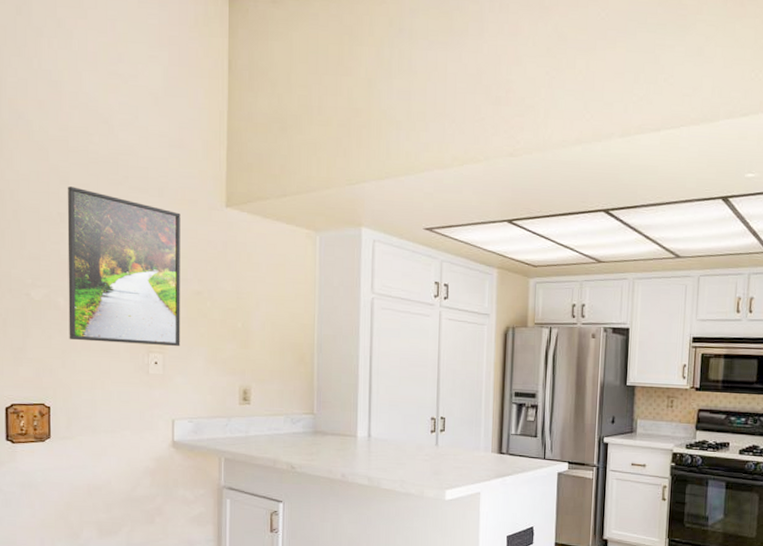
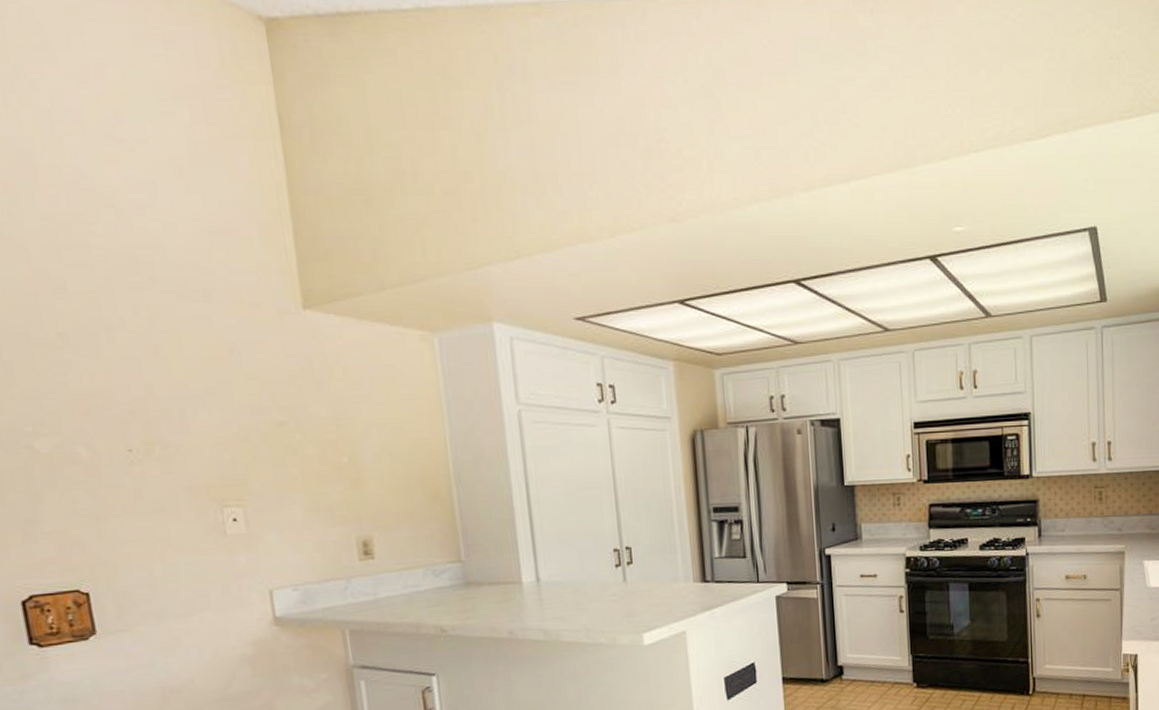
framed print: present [67,186,181,347] -> none [65,296,266,502]

